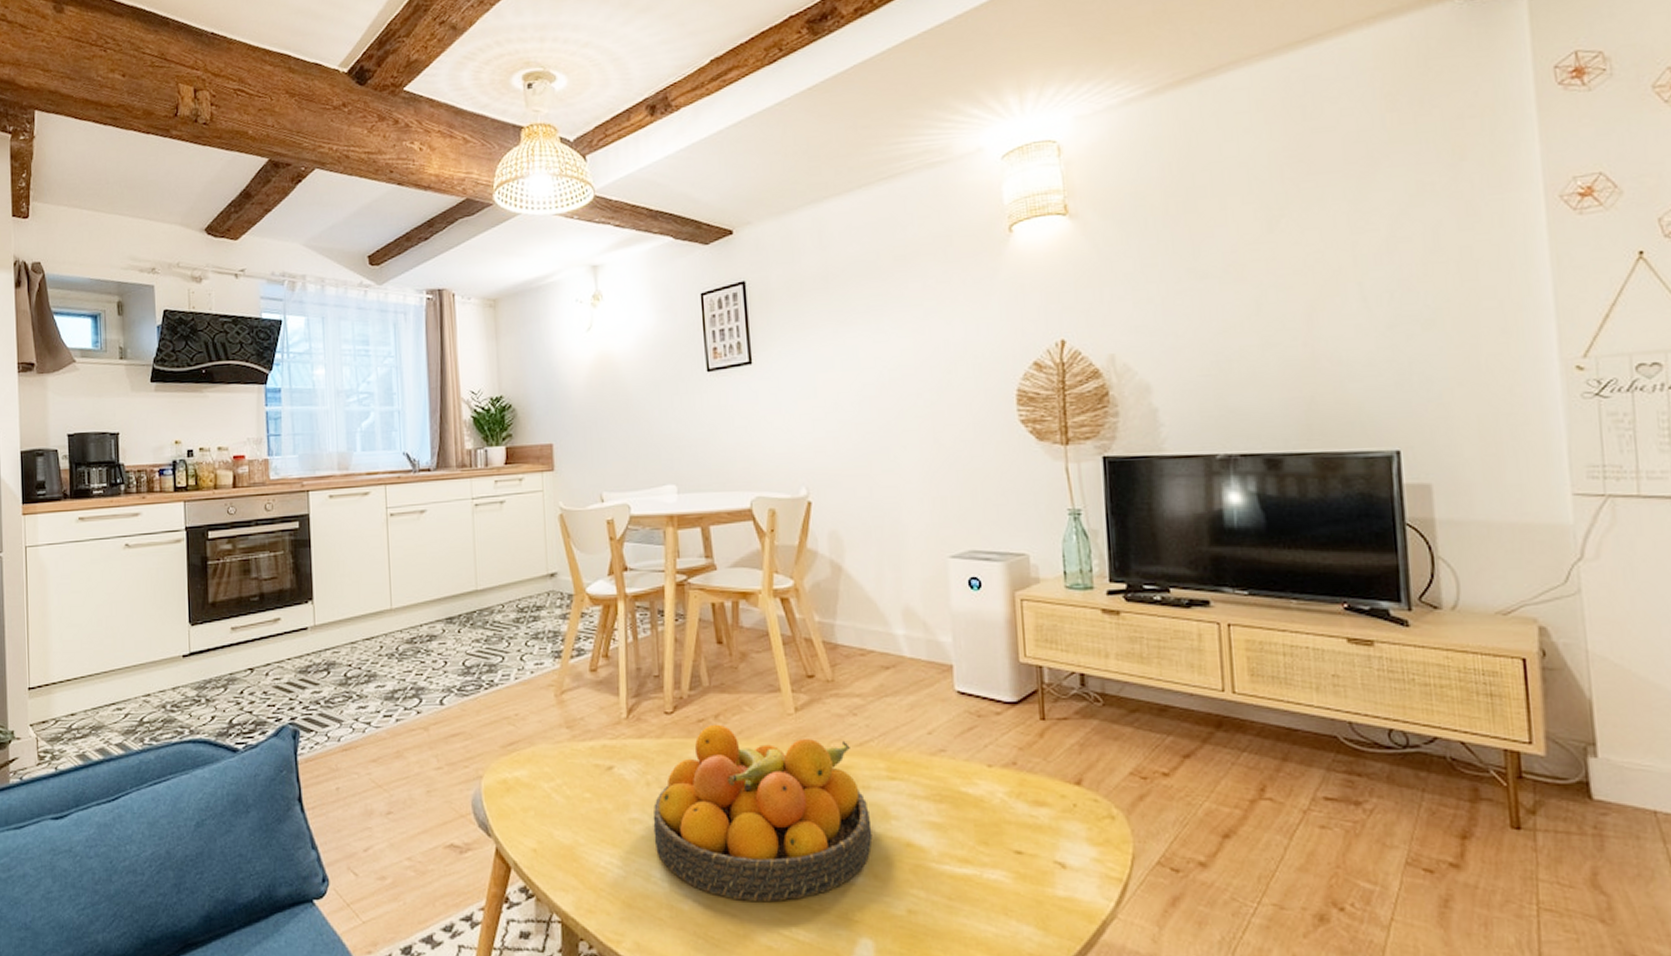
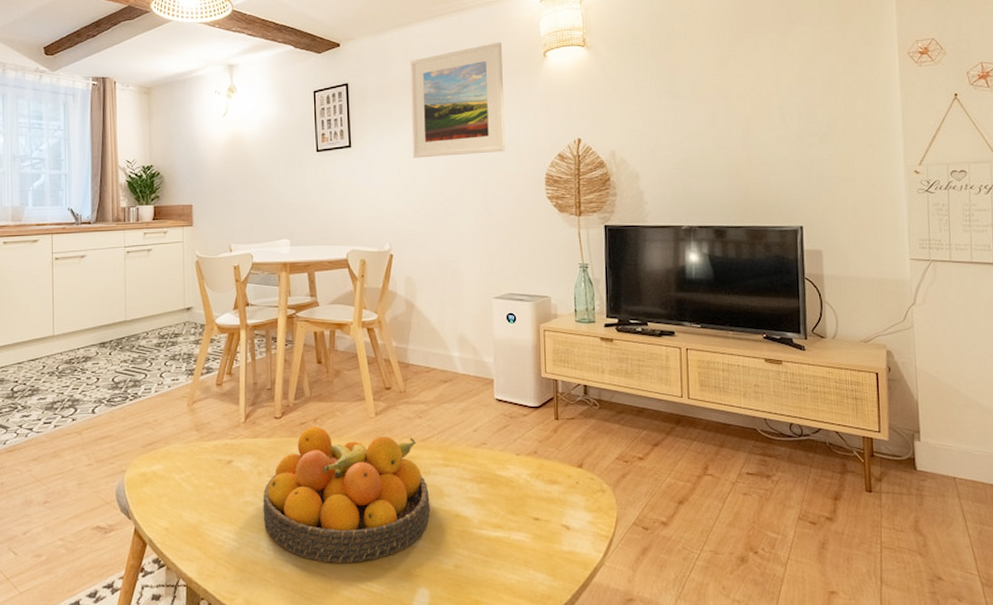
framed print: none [826,215,960,375] -> present [410,41,505,159]

